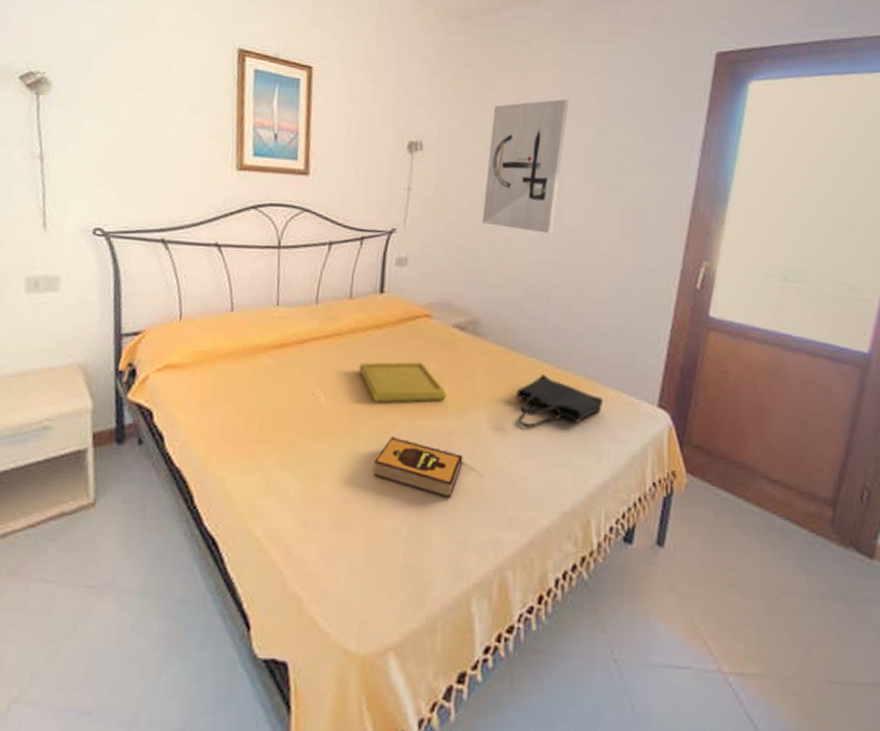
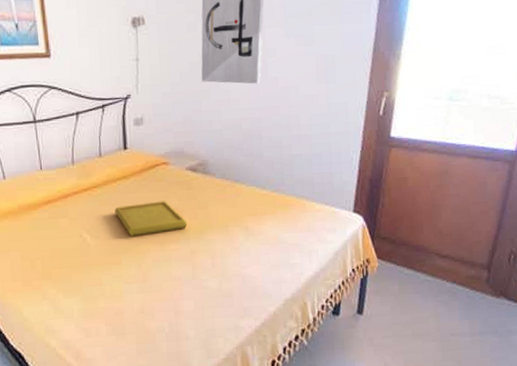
hardback book: present [373,436,463,499] -> none [136,260,206,301]
tote bag: present [515,374,604,429] -> none [241,198,311,241]

